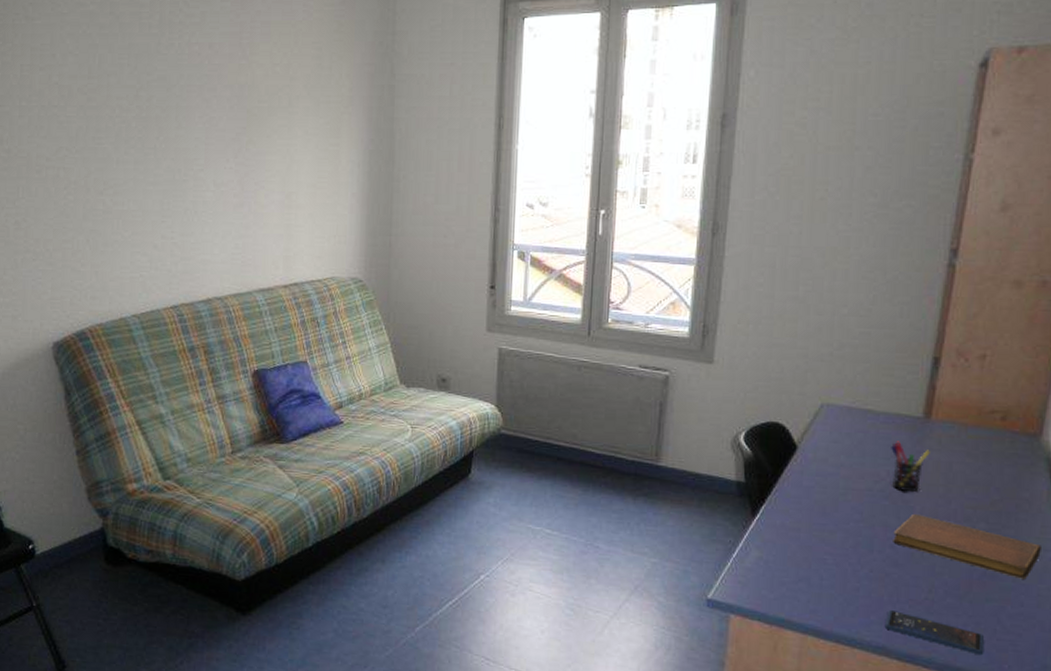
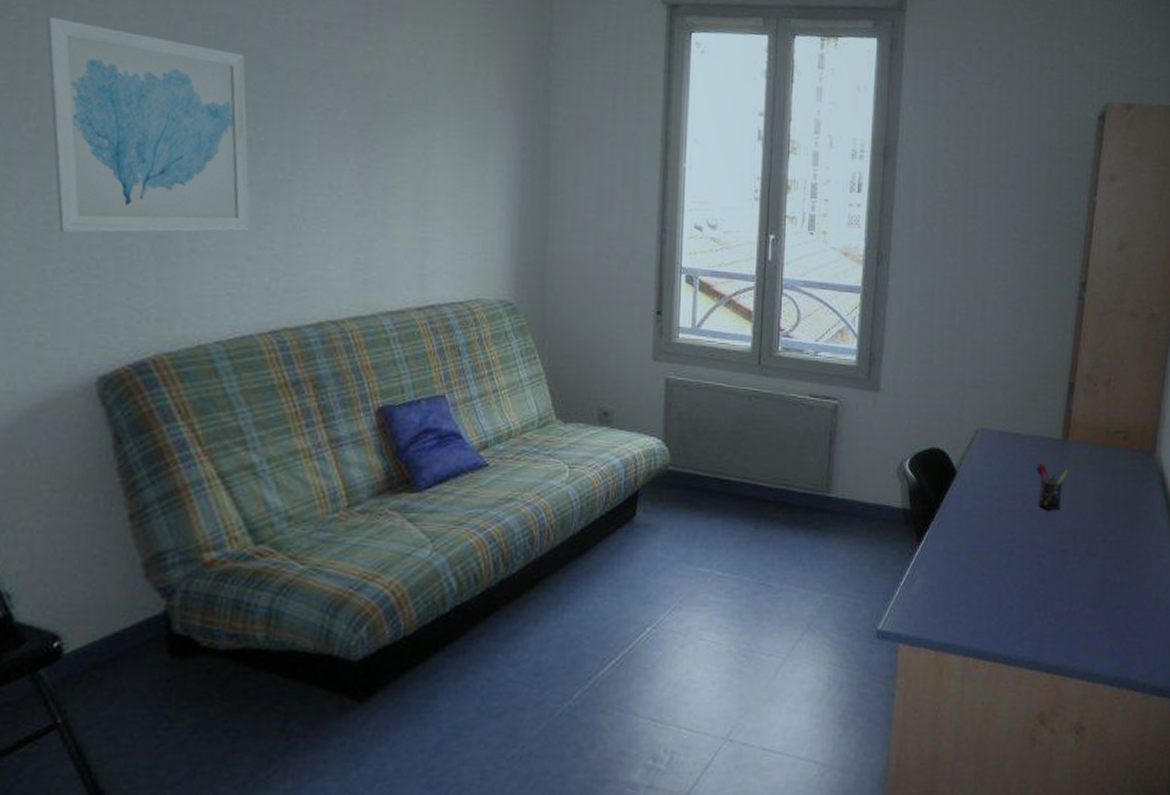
wall art: none [12,60,156,231] -> present [46,17,251,233]
smartphone: present [884,609,985,656] -> none [1035,624,1117,660]
notebook: present [893,513,1041,579] -> none [1040,530,1158,585]

